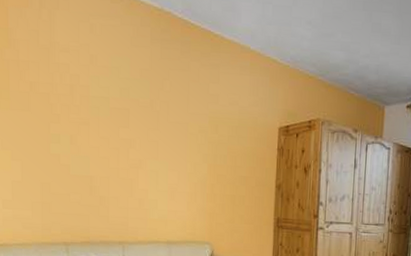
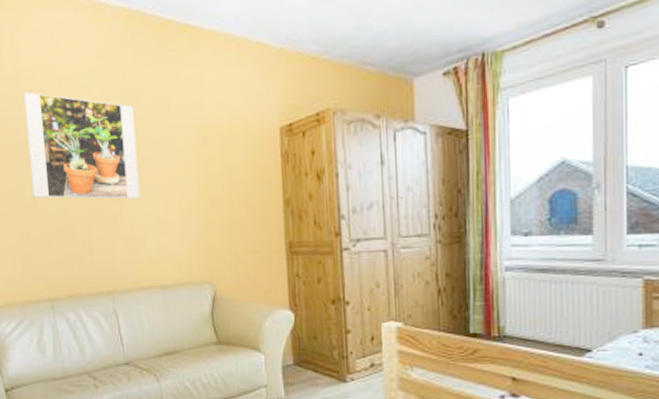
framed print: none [56,62,157,169] -> present [23,91,140,200]

